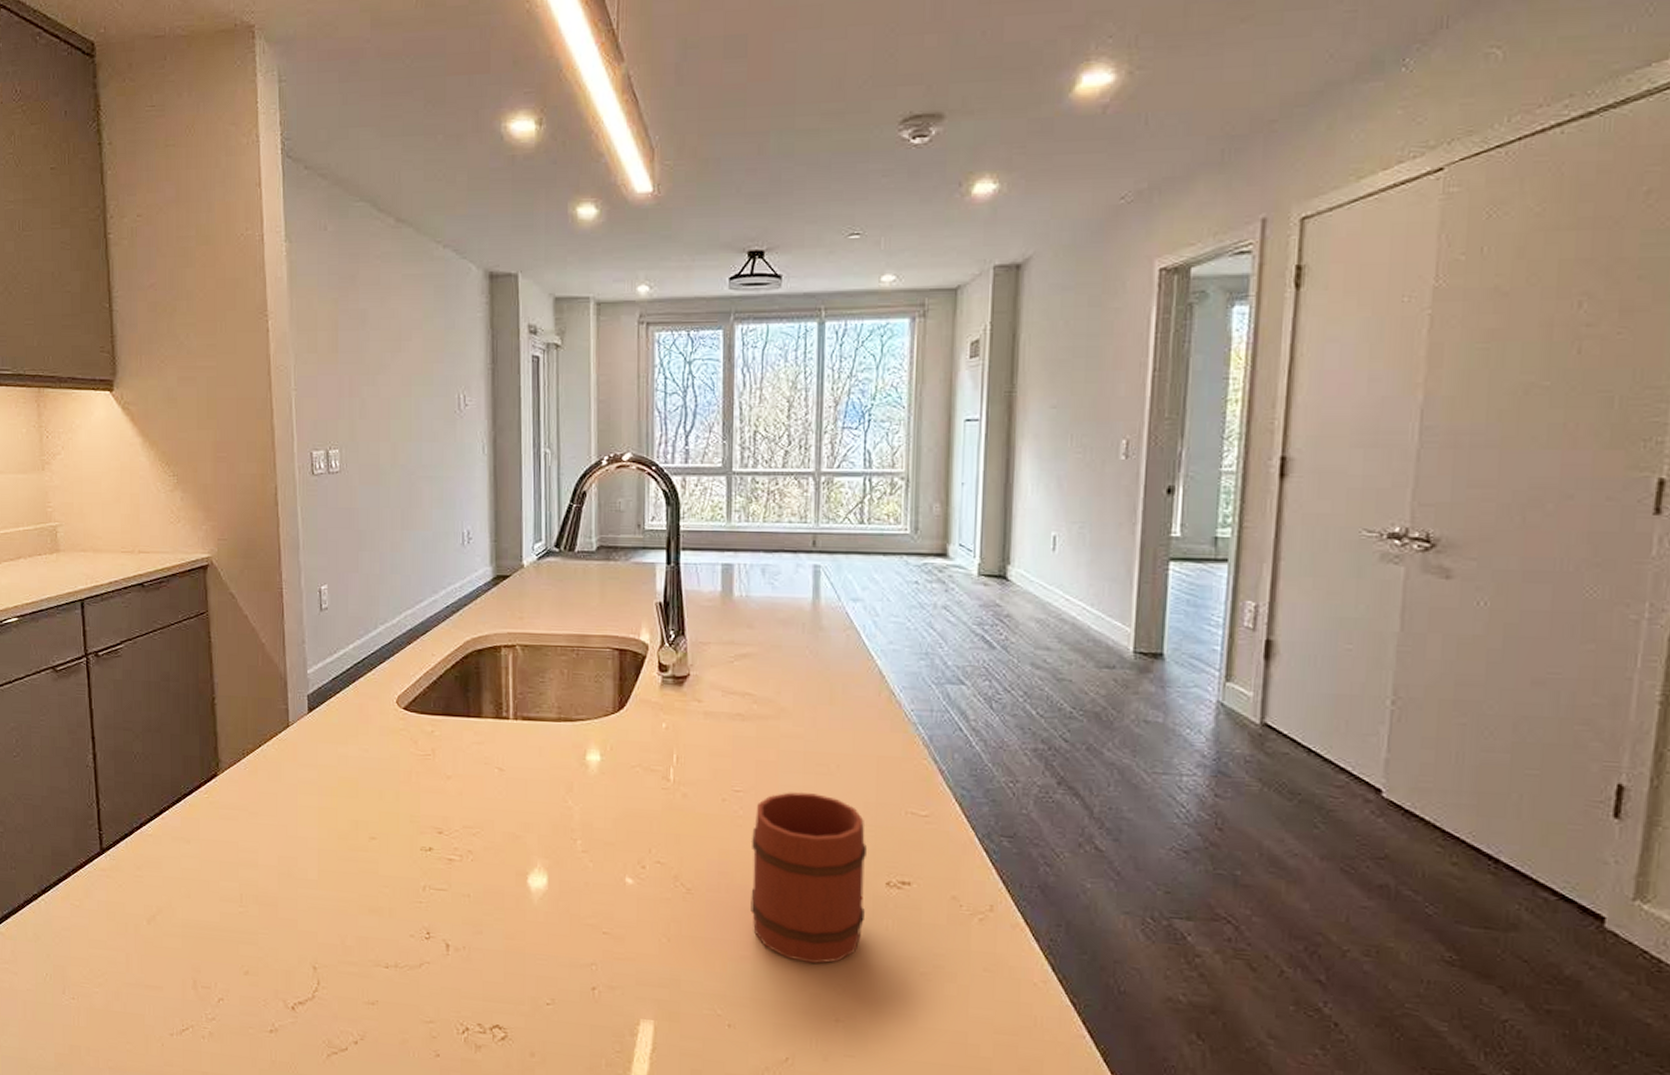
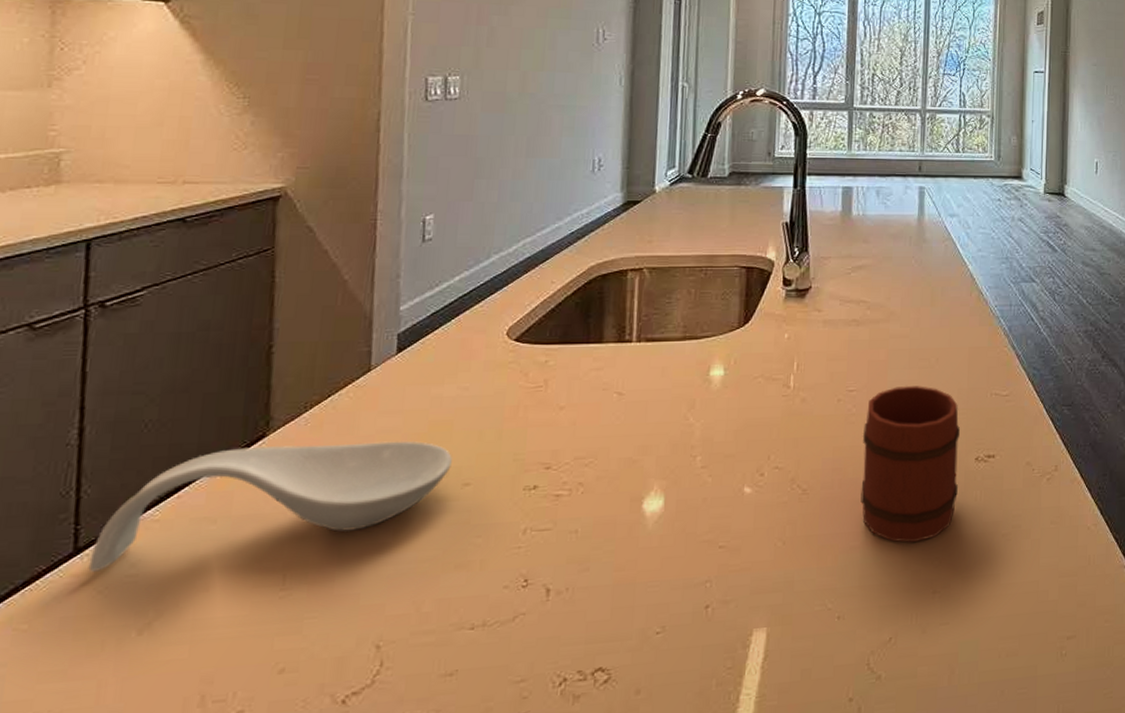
spoon rest: none [111,783,359,869] -> present [88,441,452,572]

